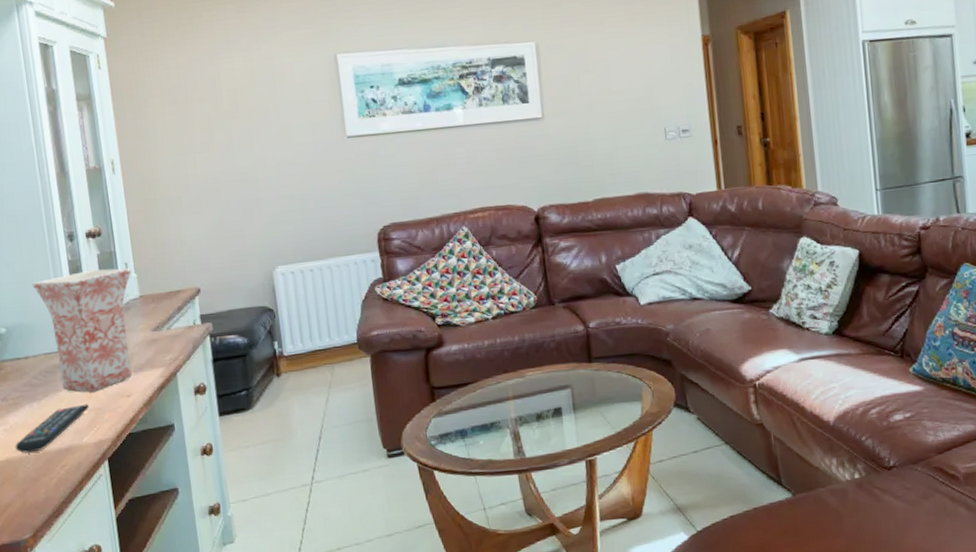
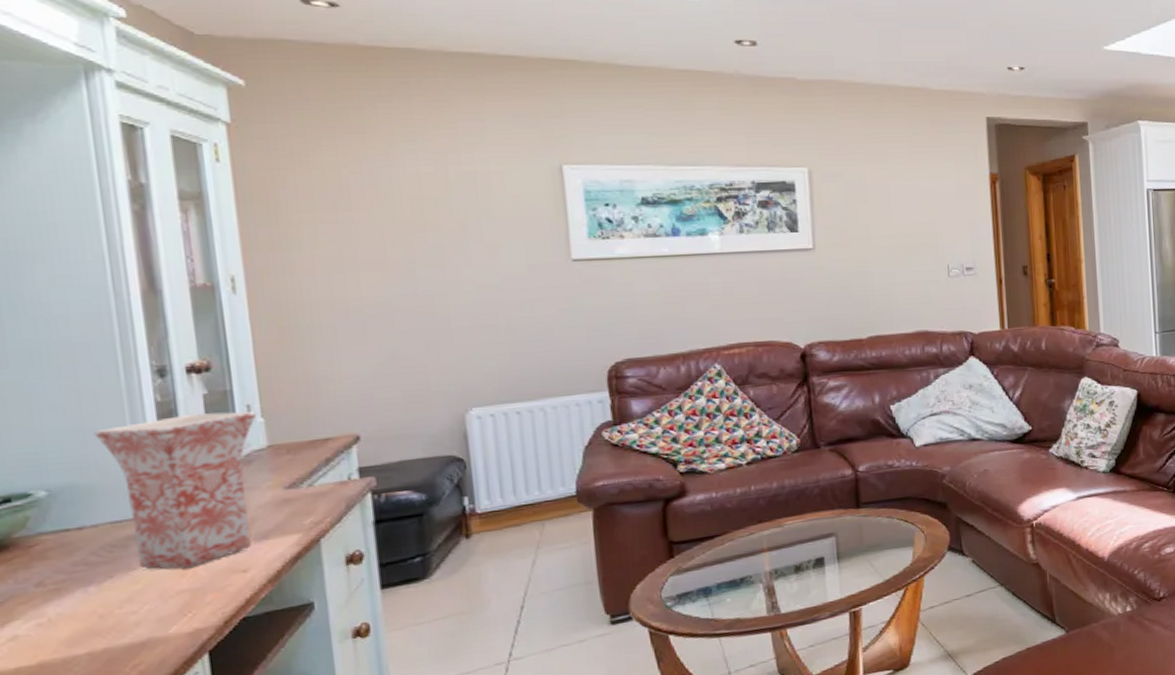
remote control: present [15,404,89,453] -> none [55,584,181,654]

